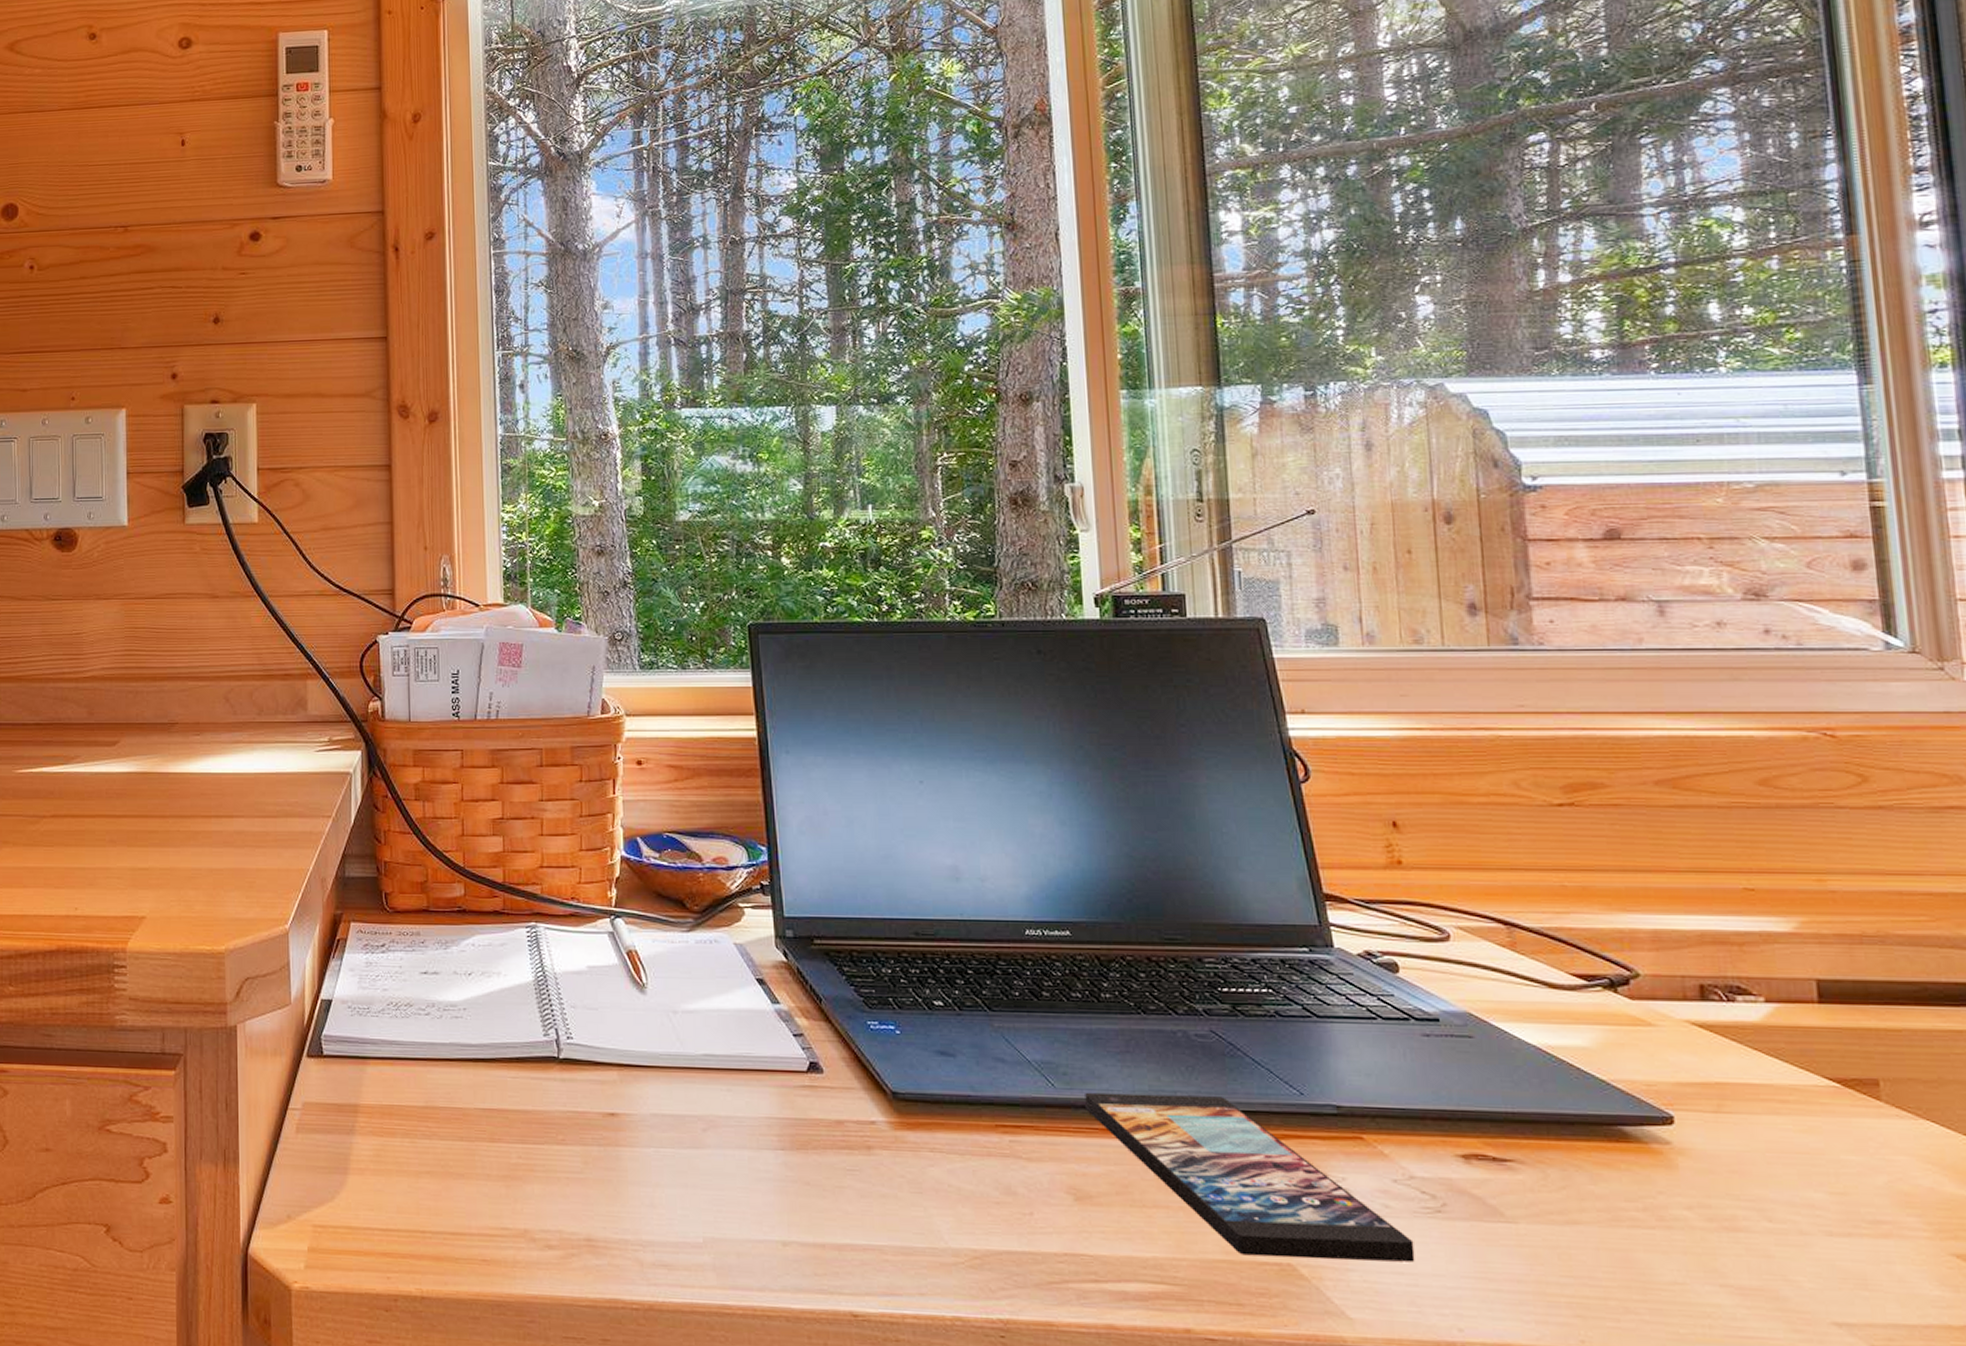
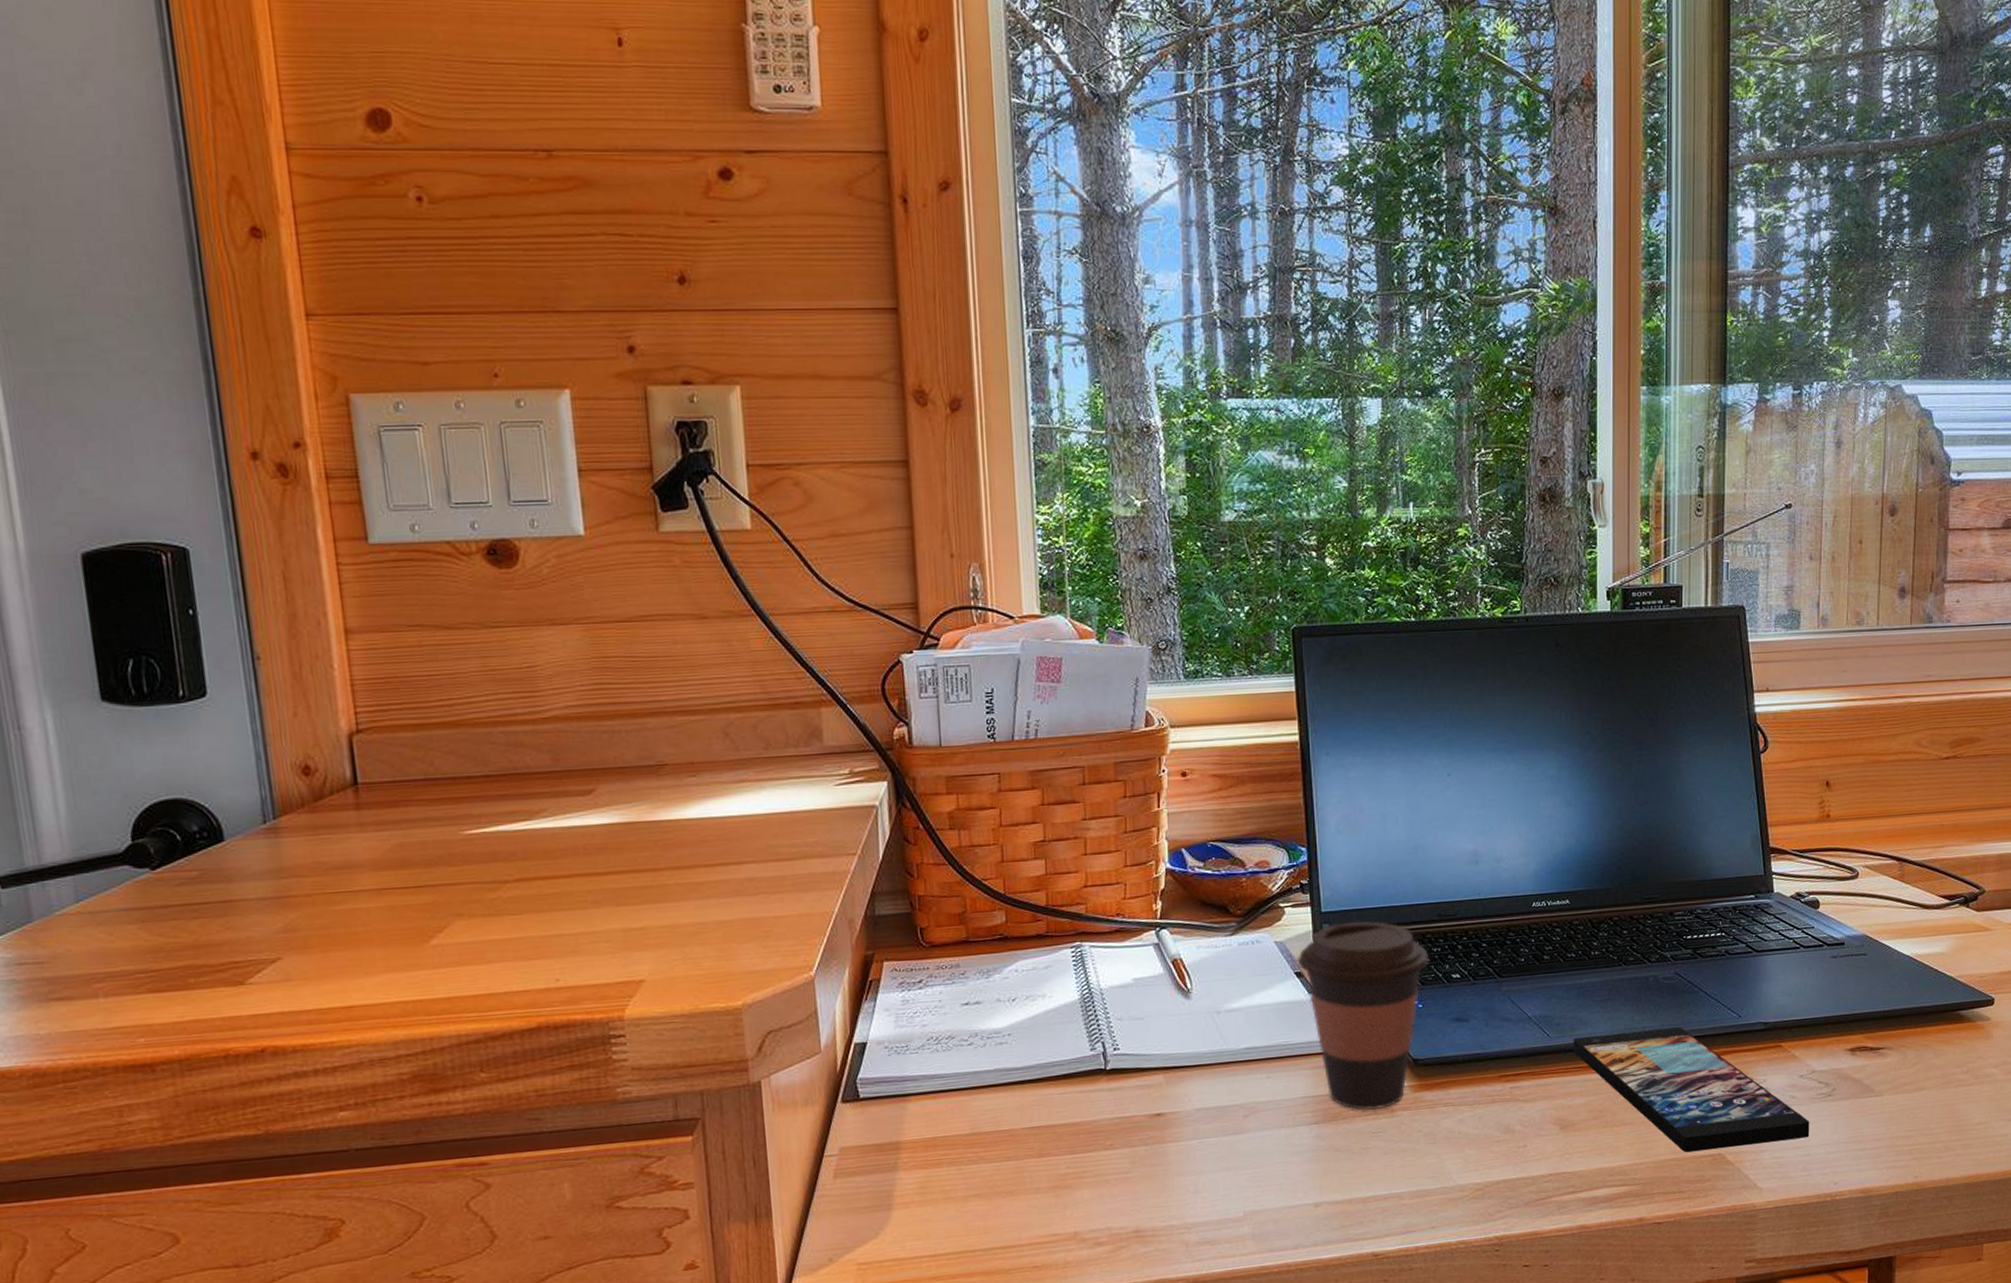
coffee cup: none [759,930,907,1145] -> present [1297,921,1430,1111]

